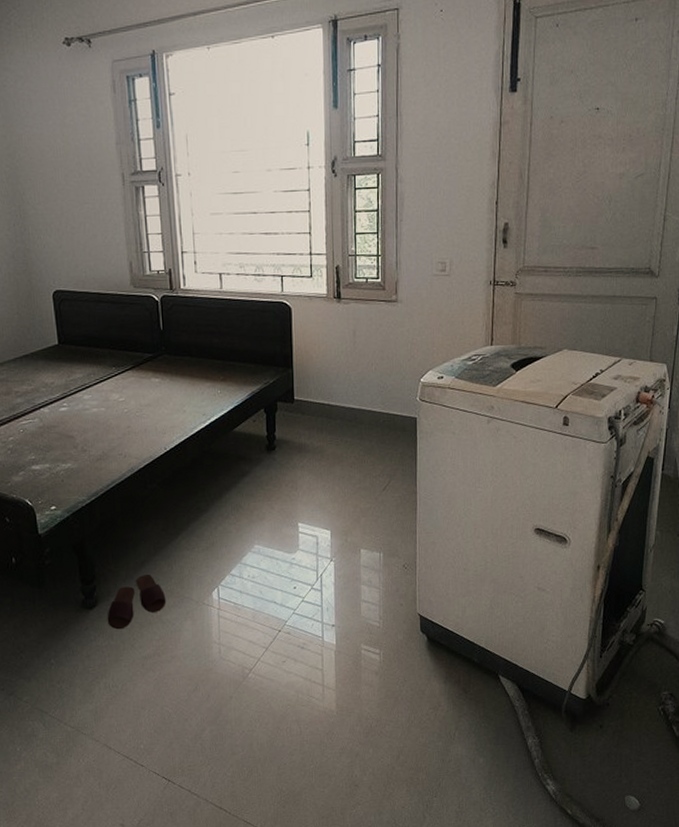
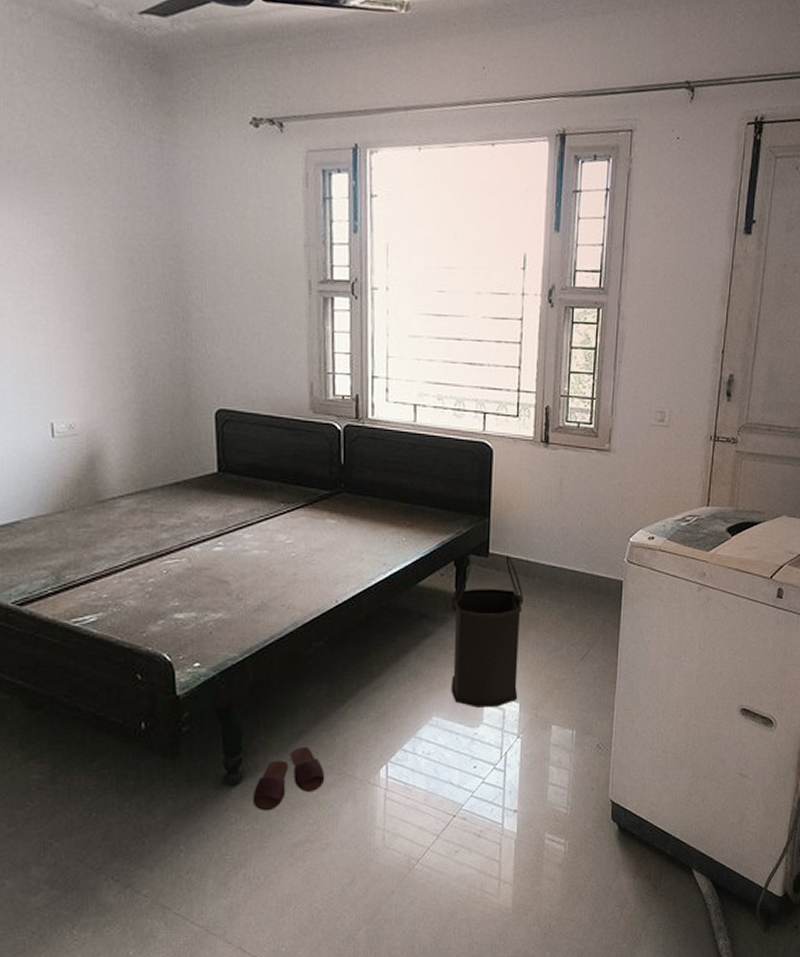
basket: none [263,400,329,536] -> present [451,555,524,708]

